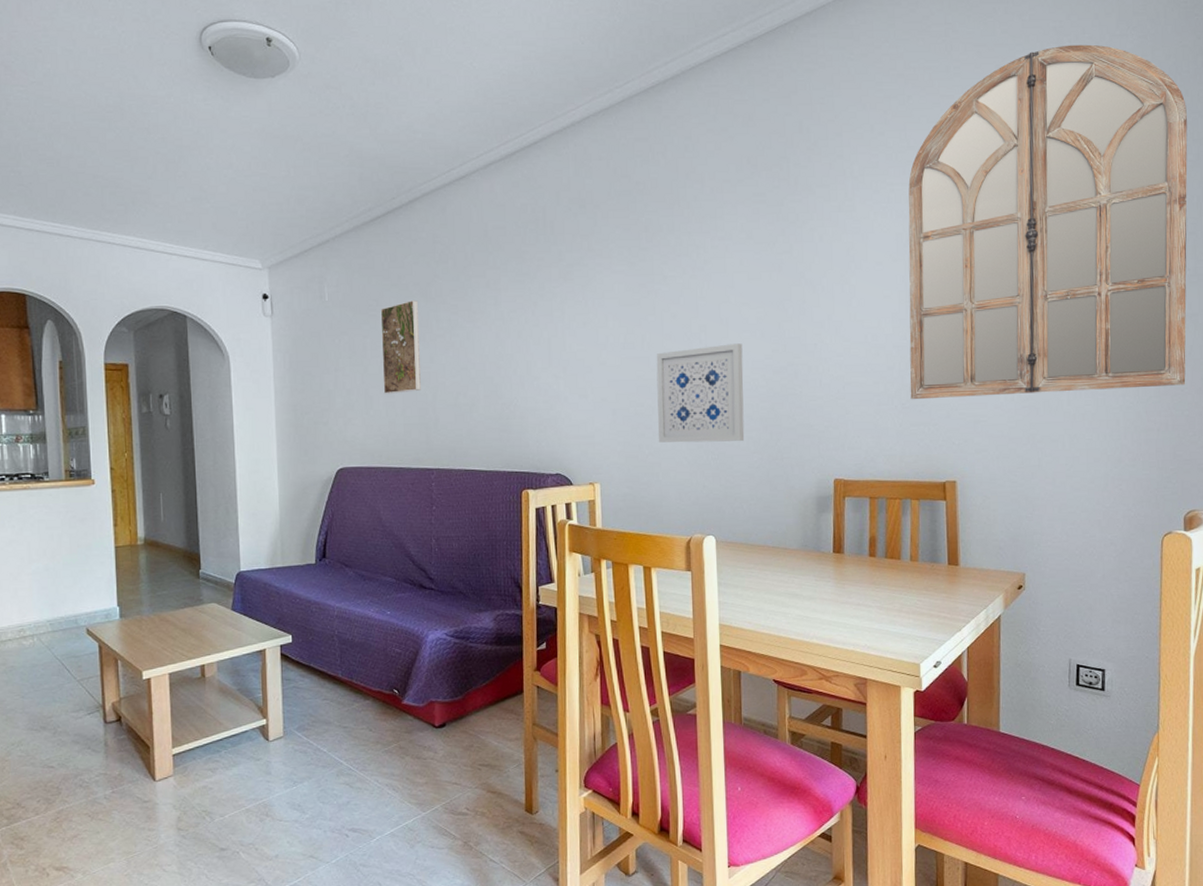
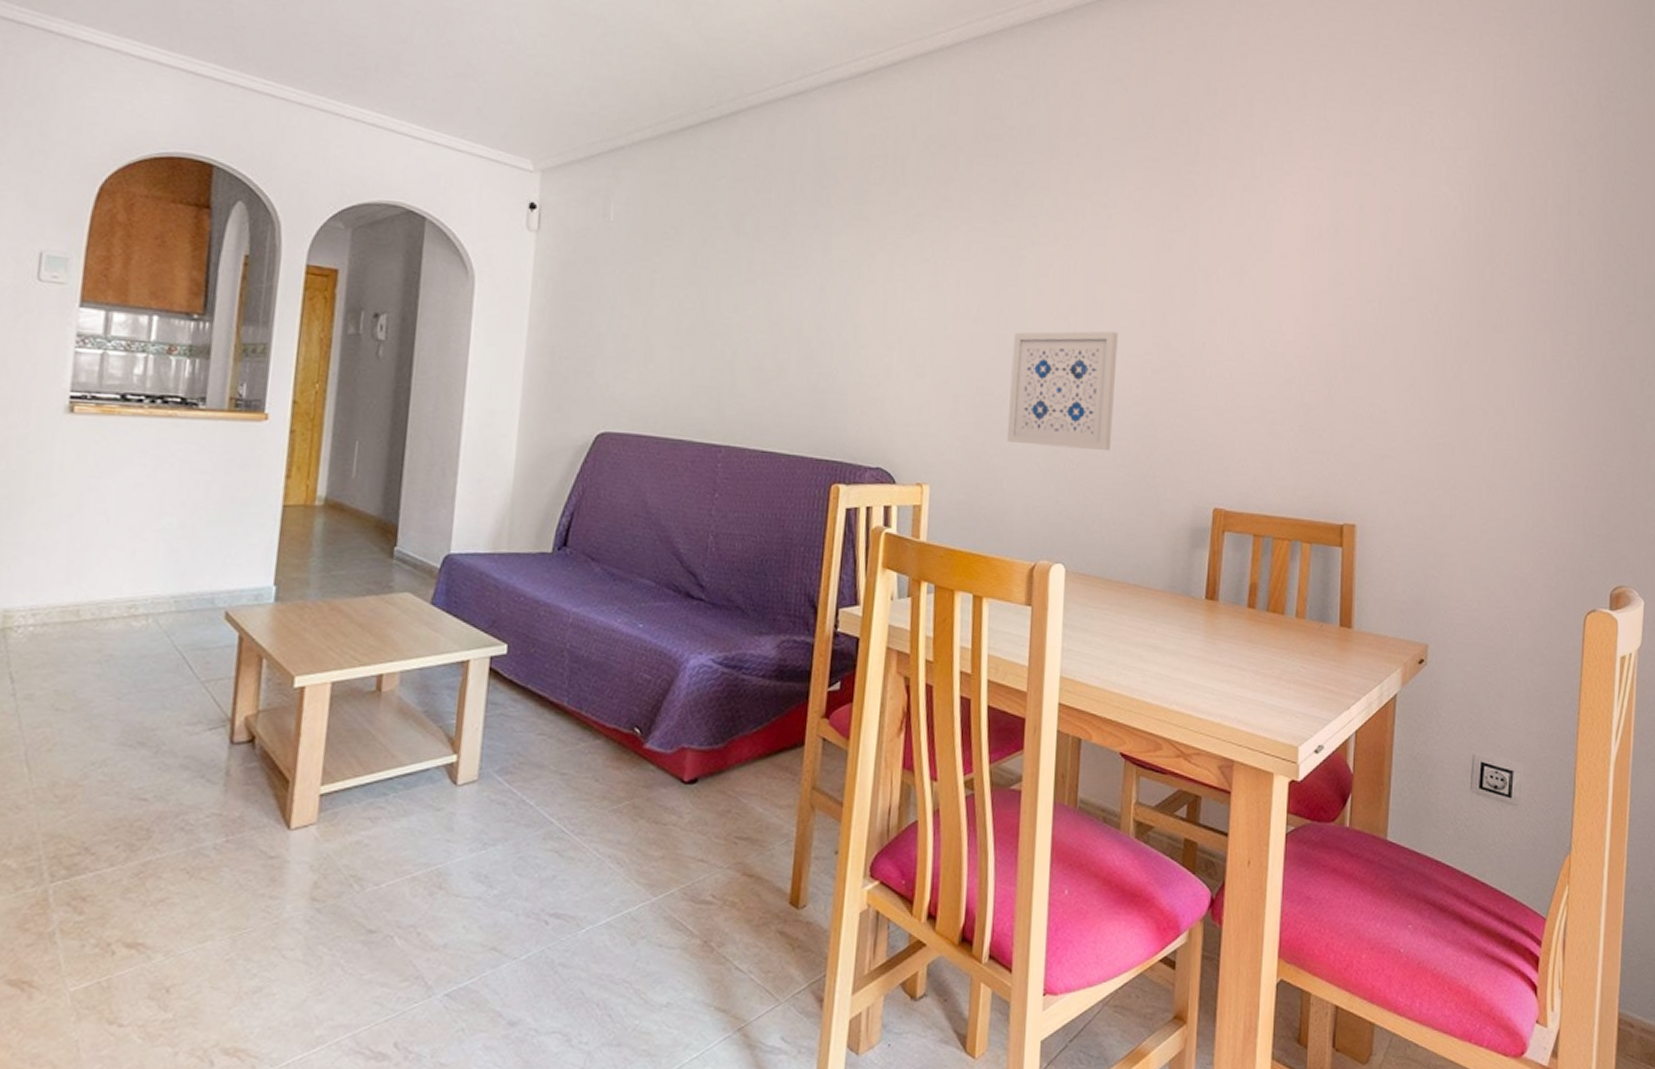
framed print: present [380,299,421,394] -> none [669,232,728,346]
home mirror: present [908,44,1188,400] -> none [1309,38,1632,438]

